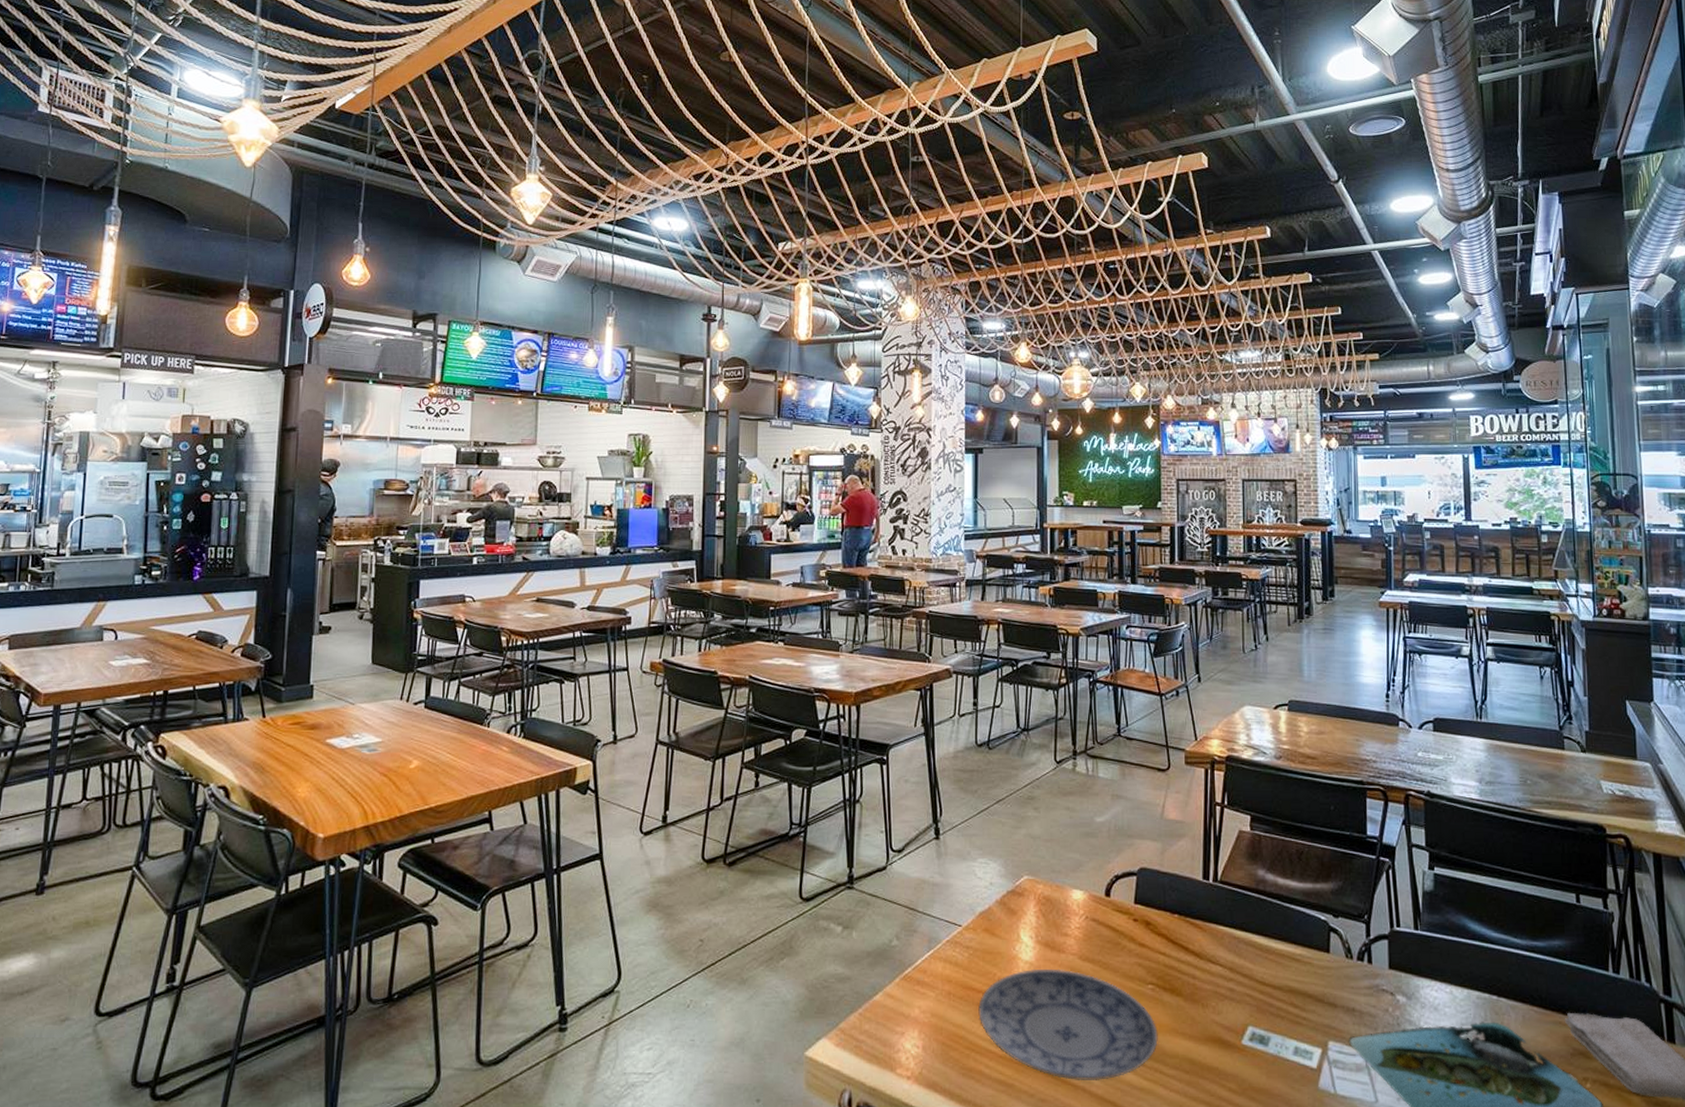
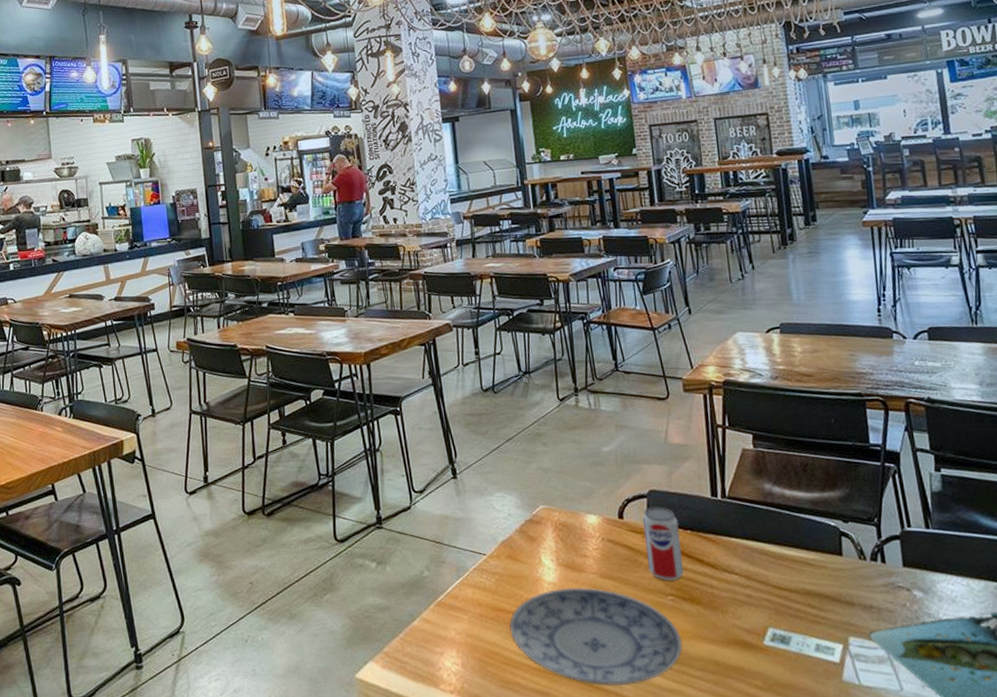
pop: none [1130,886,1168,969] -> present [642,506,684,582]

